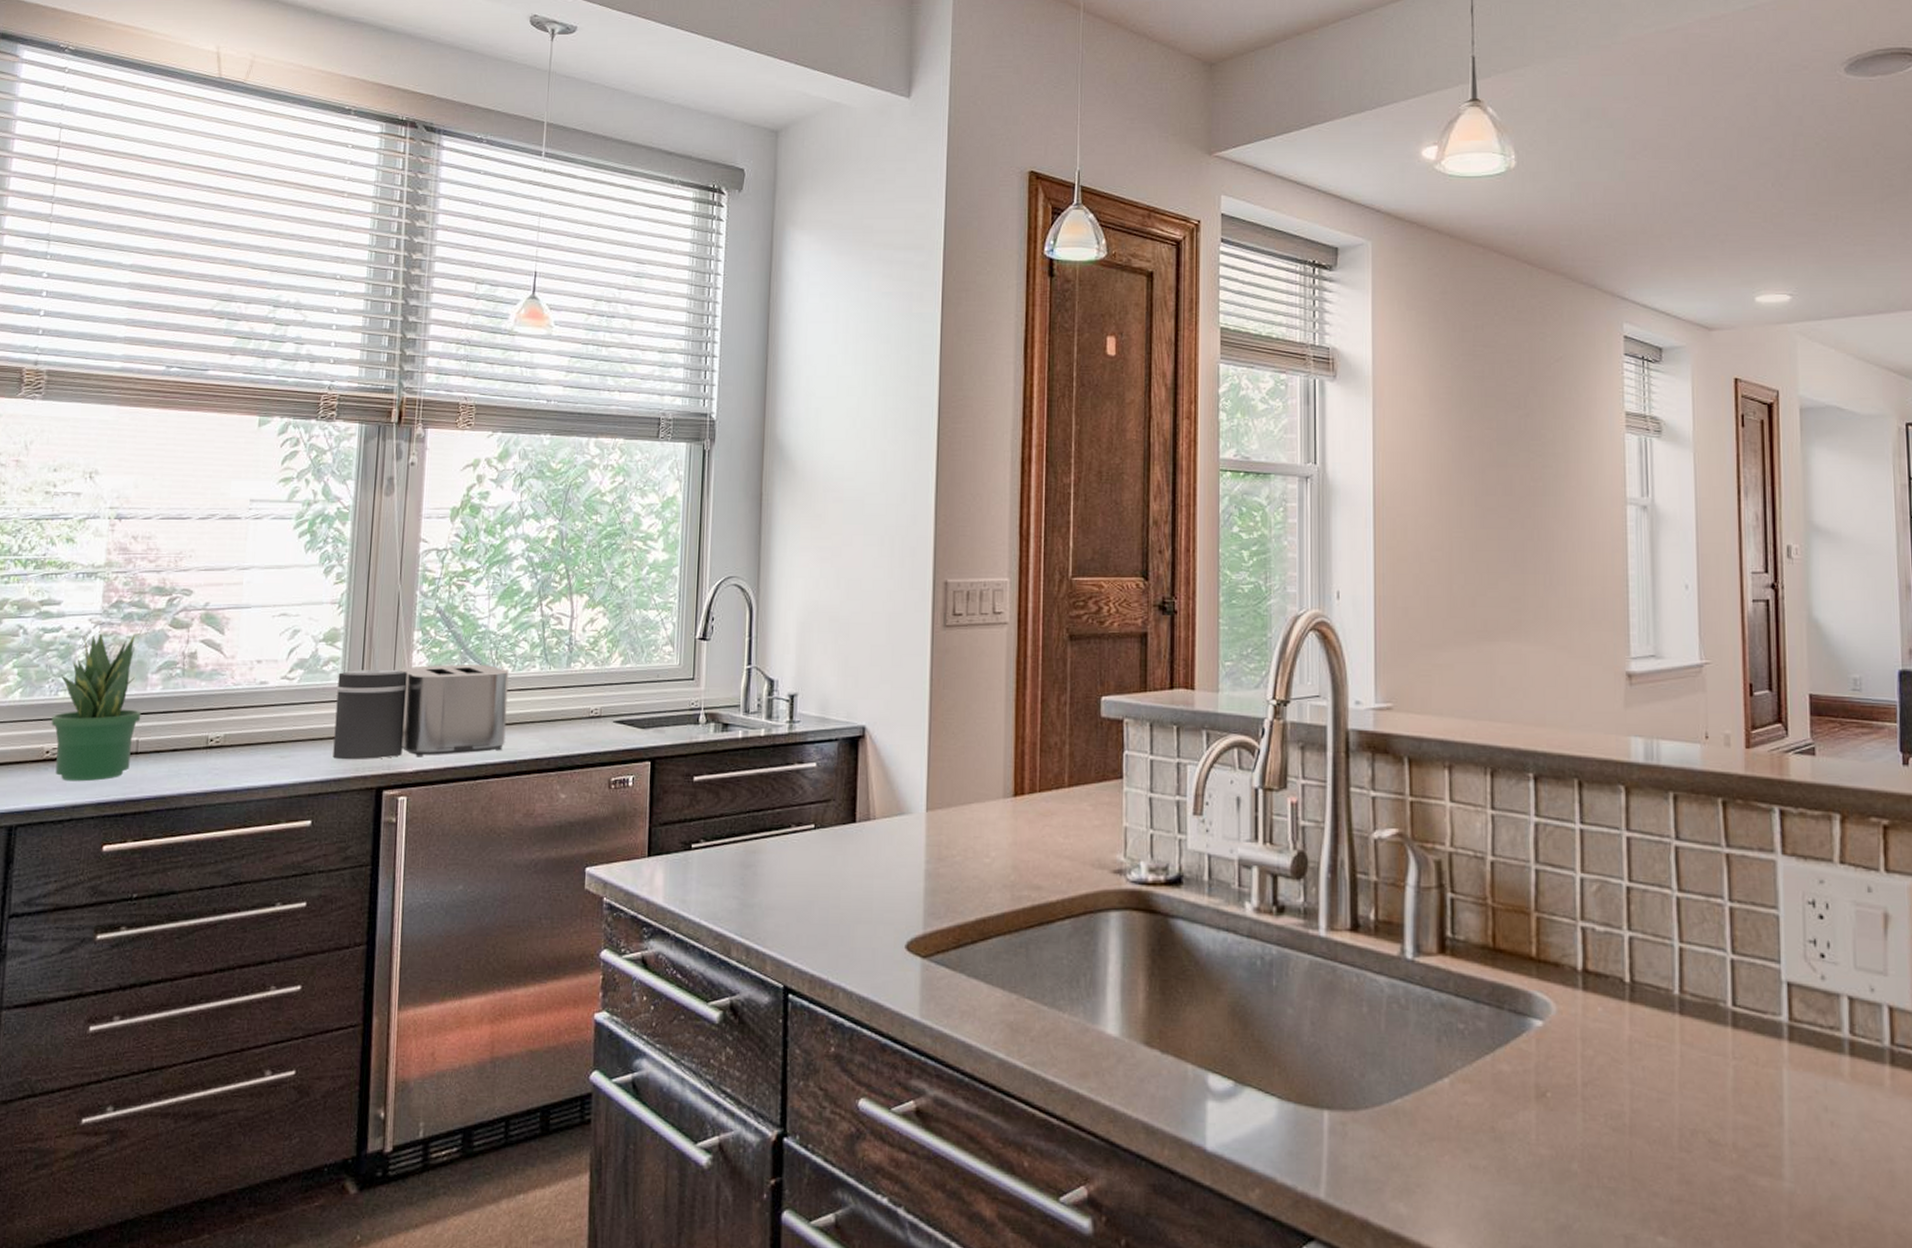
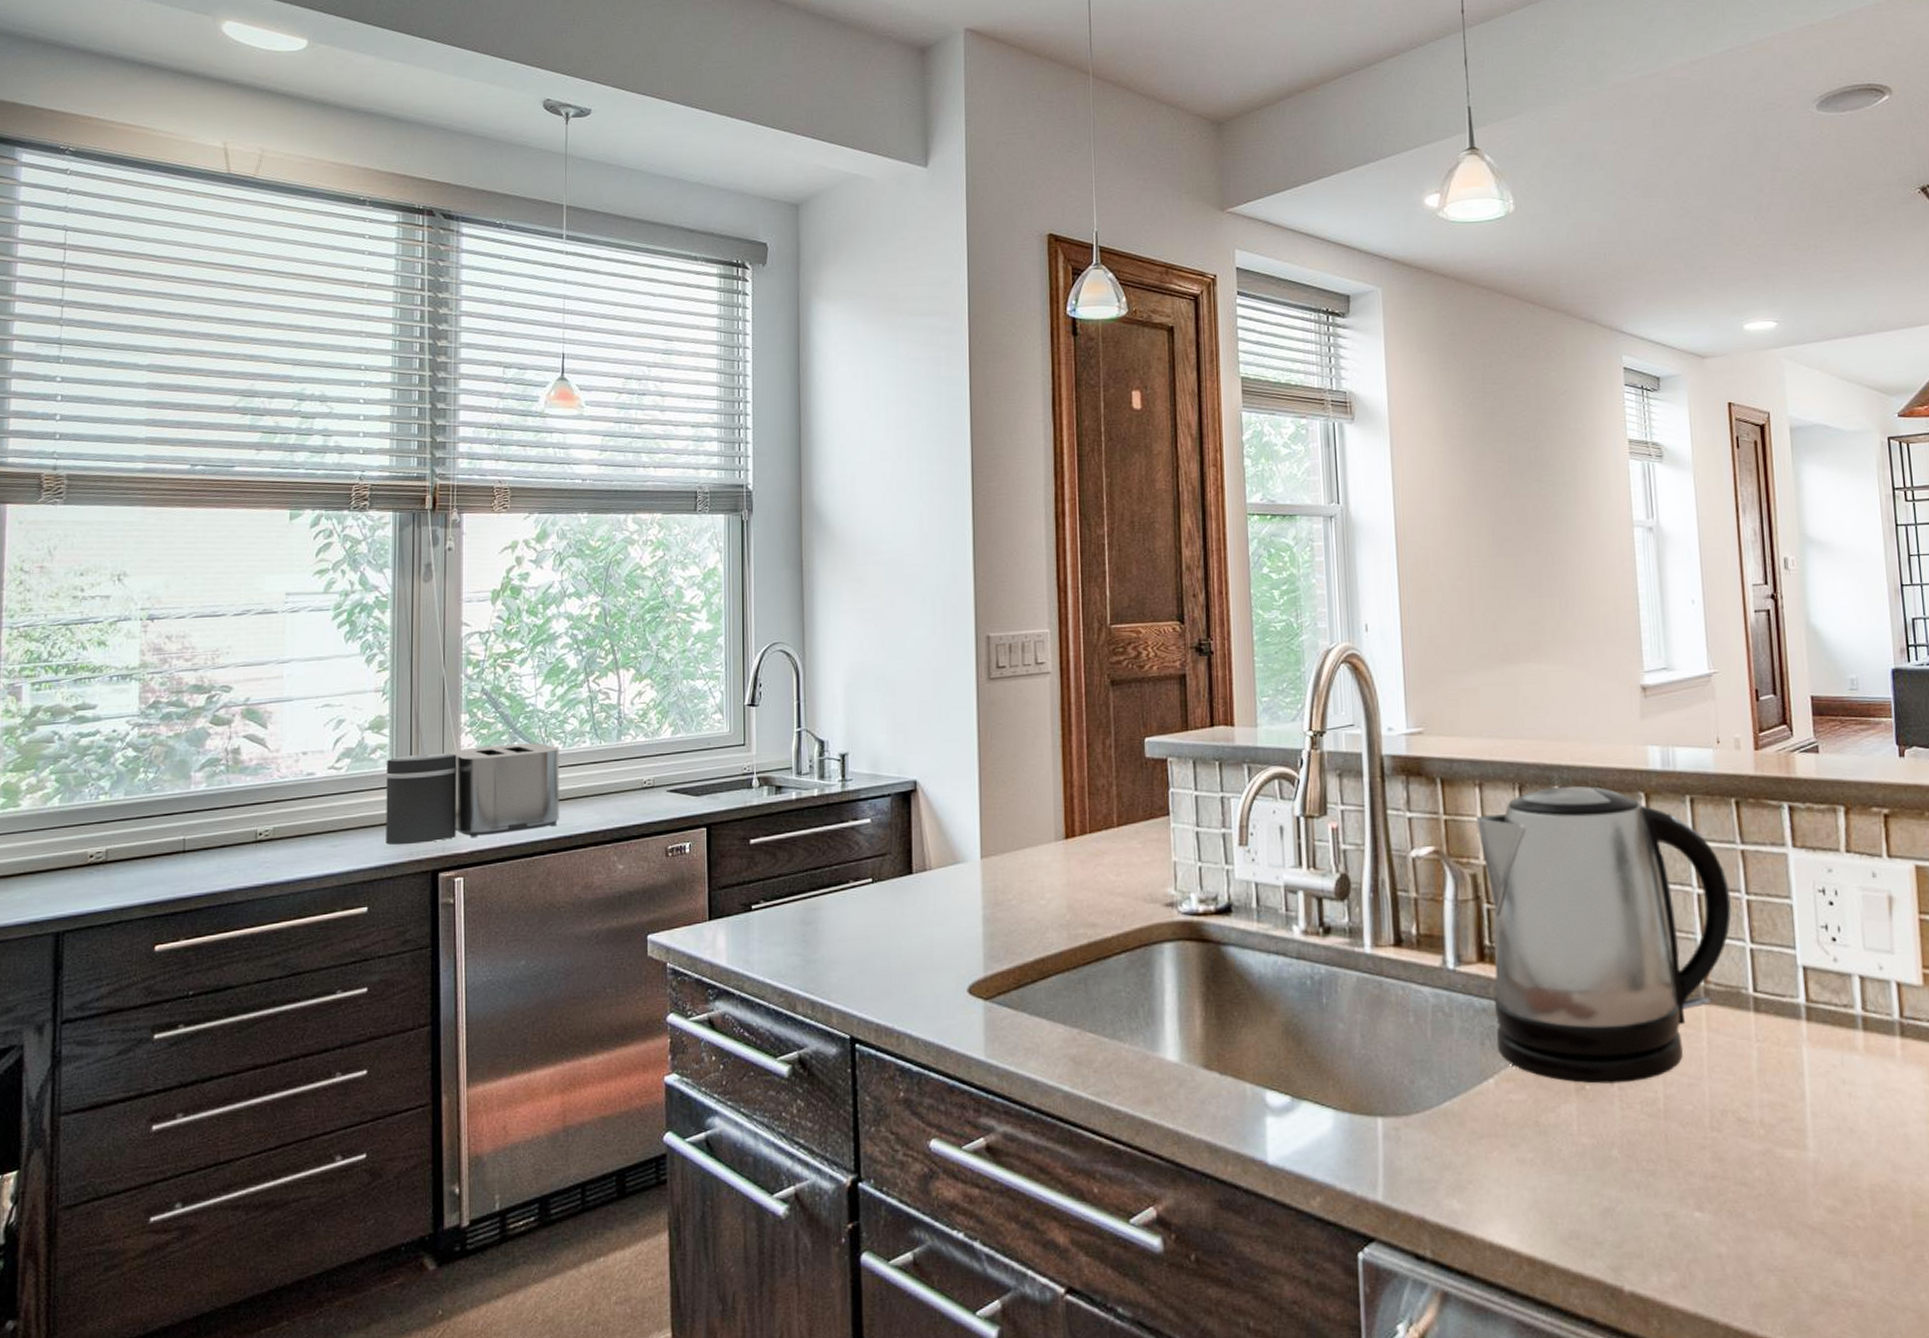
planter: present [51,634,141,782] -> none [93,734,187,884]
kettle: none [1444,774,1713,1093] -> present [1476,785,1732,1084]

